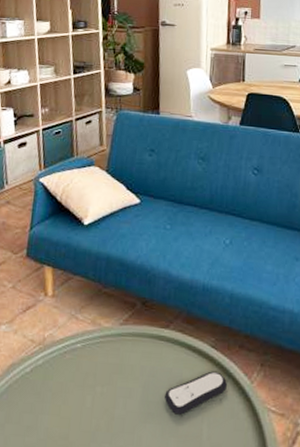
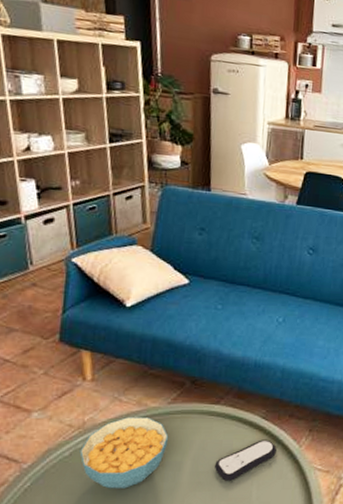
cereal bowl: none [39,336,121,412] -> present [79,417,169,489]

